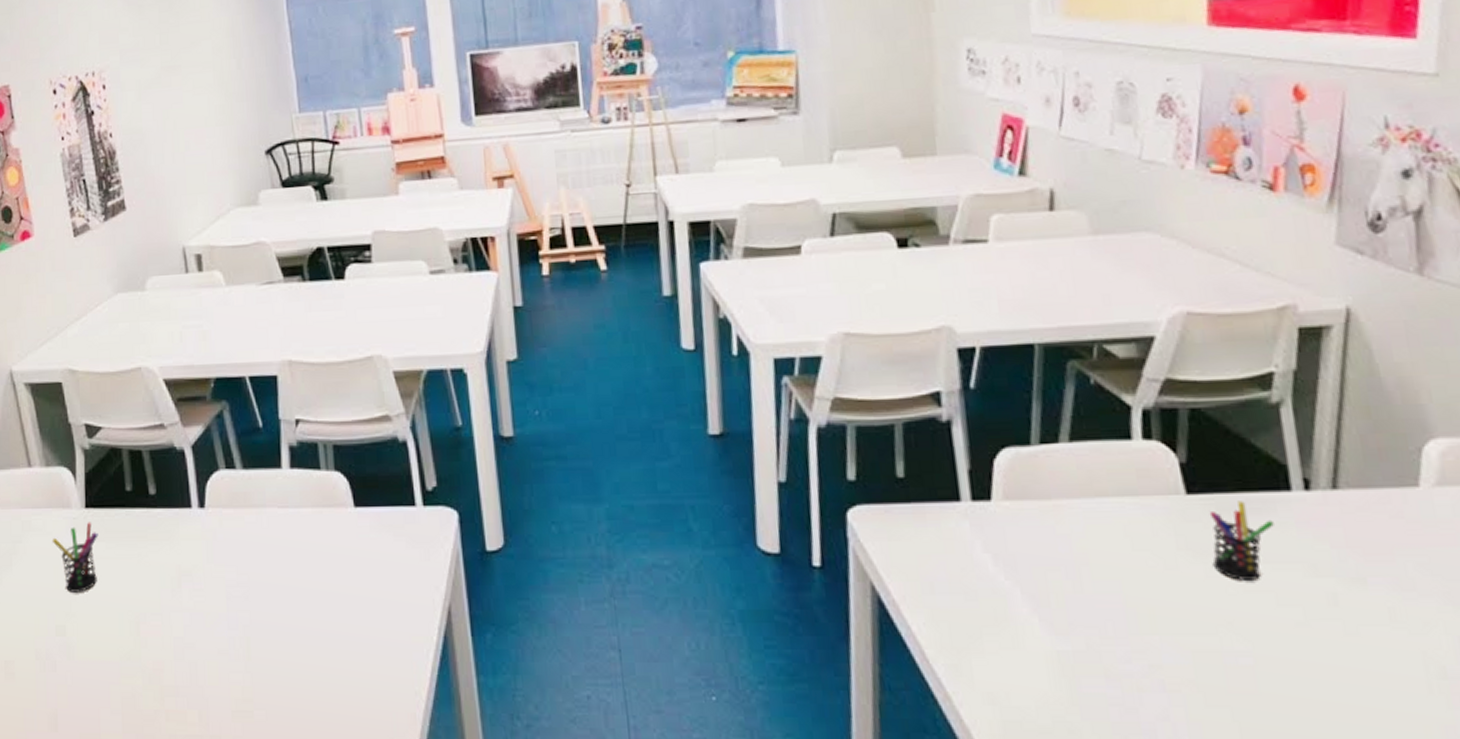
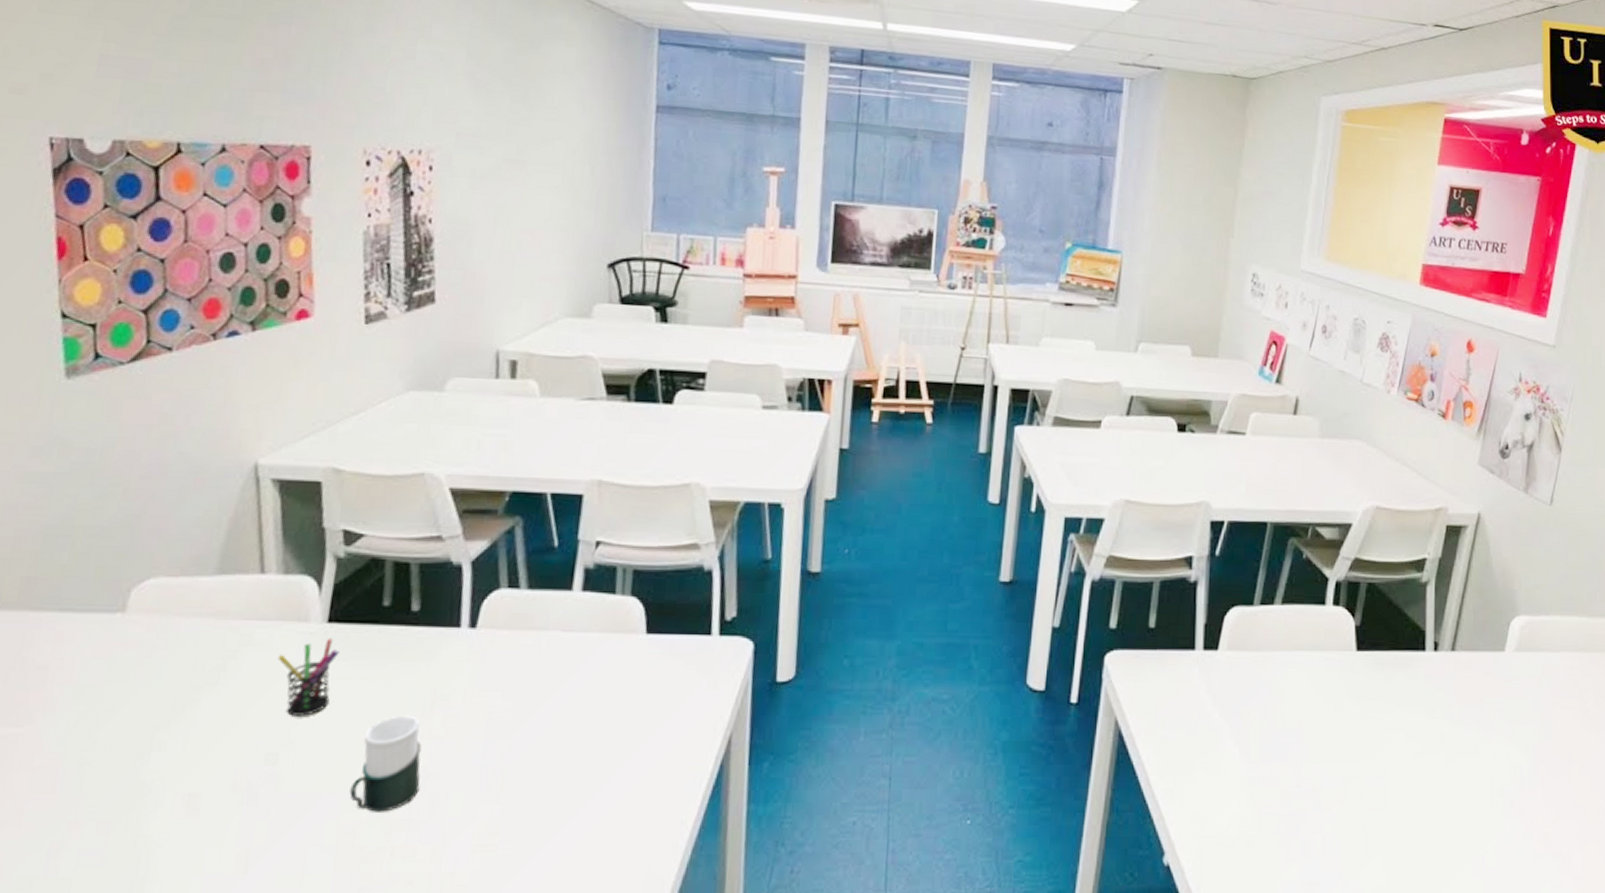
cup: none [125,590,181,679] -> present [349,715,422,812]
pen holder: present [1209,501,1274,580] -> none [1367,657,1411,720]

